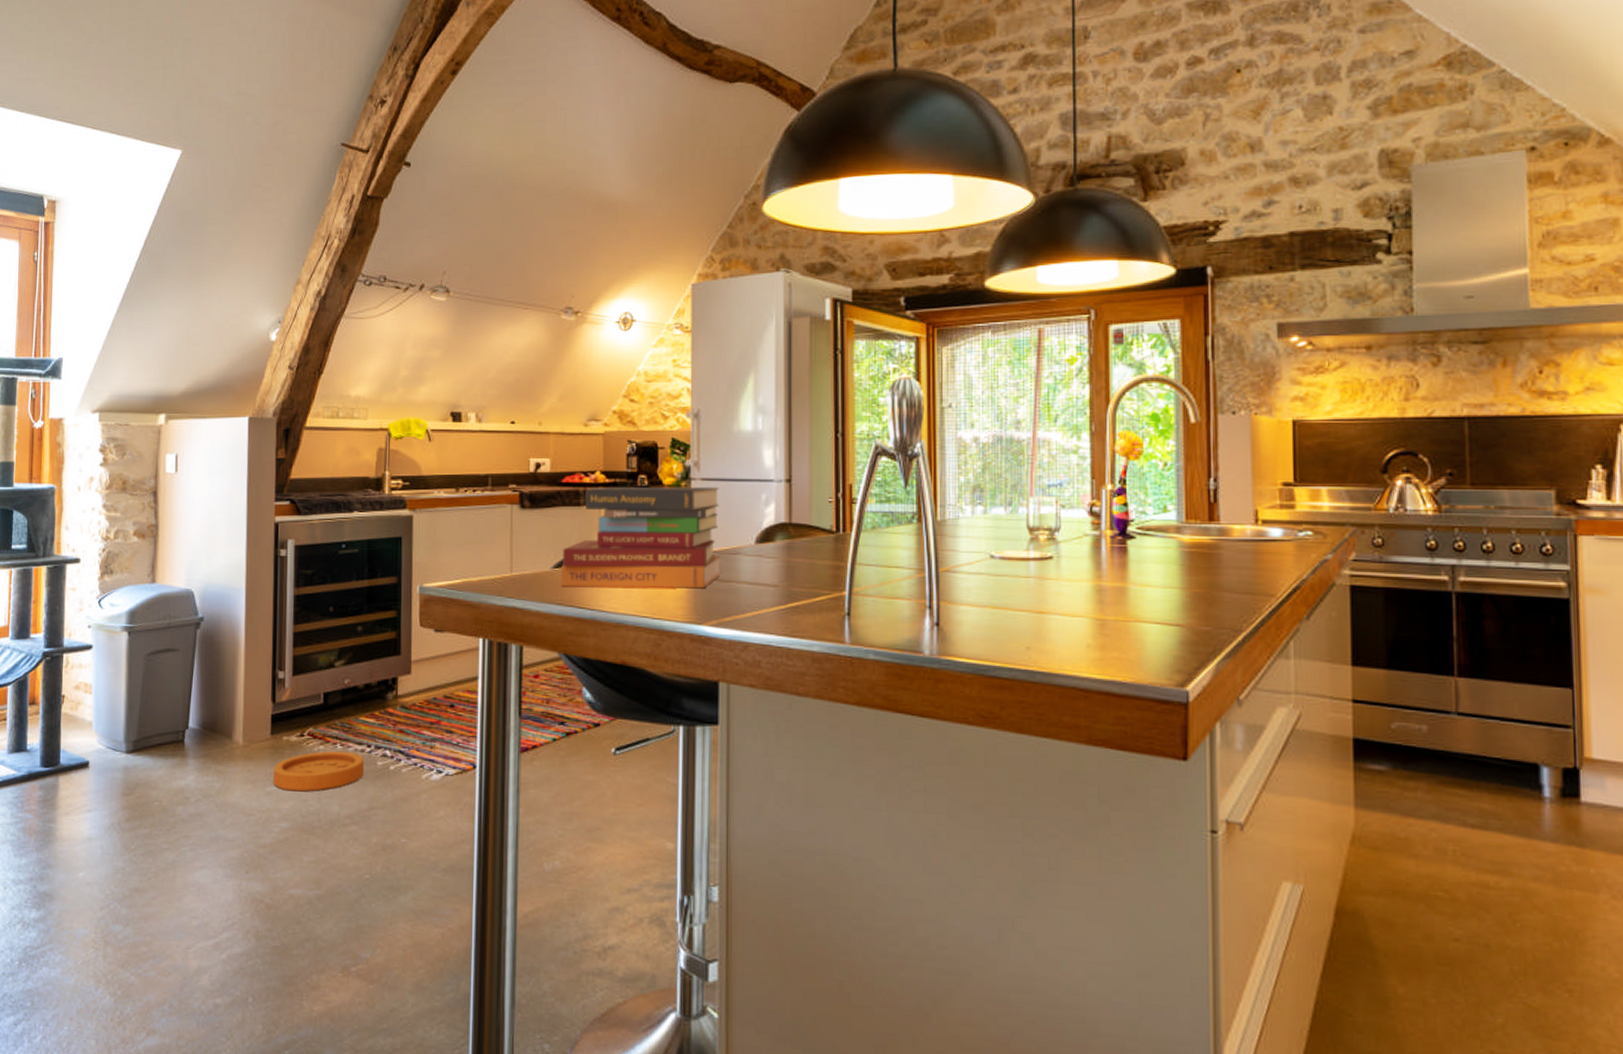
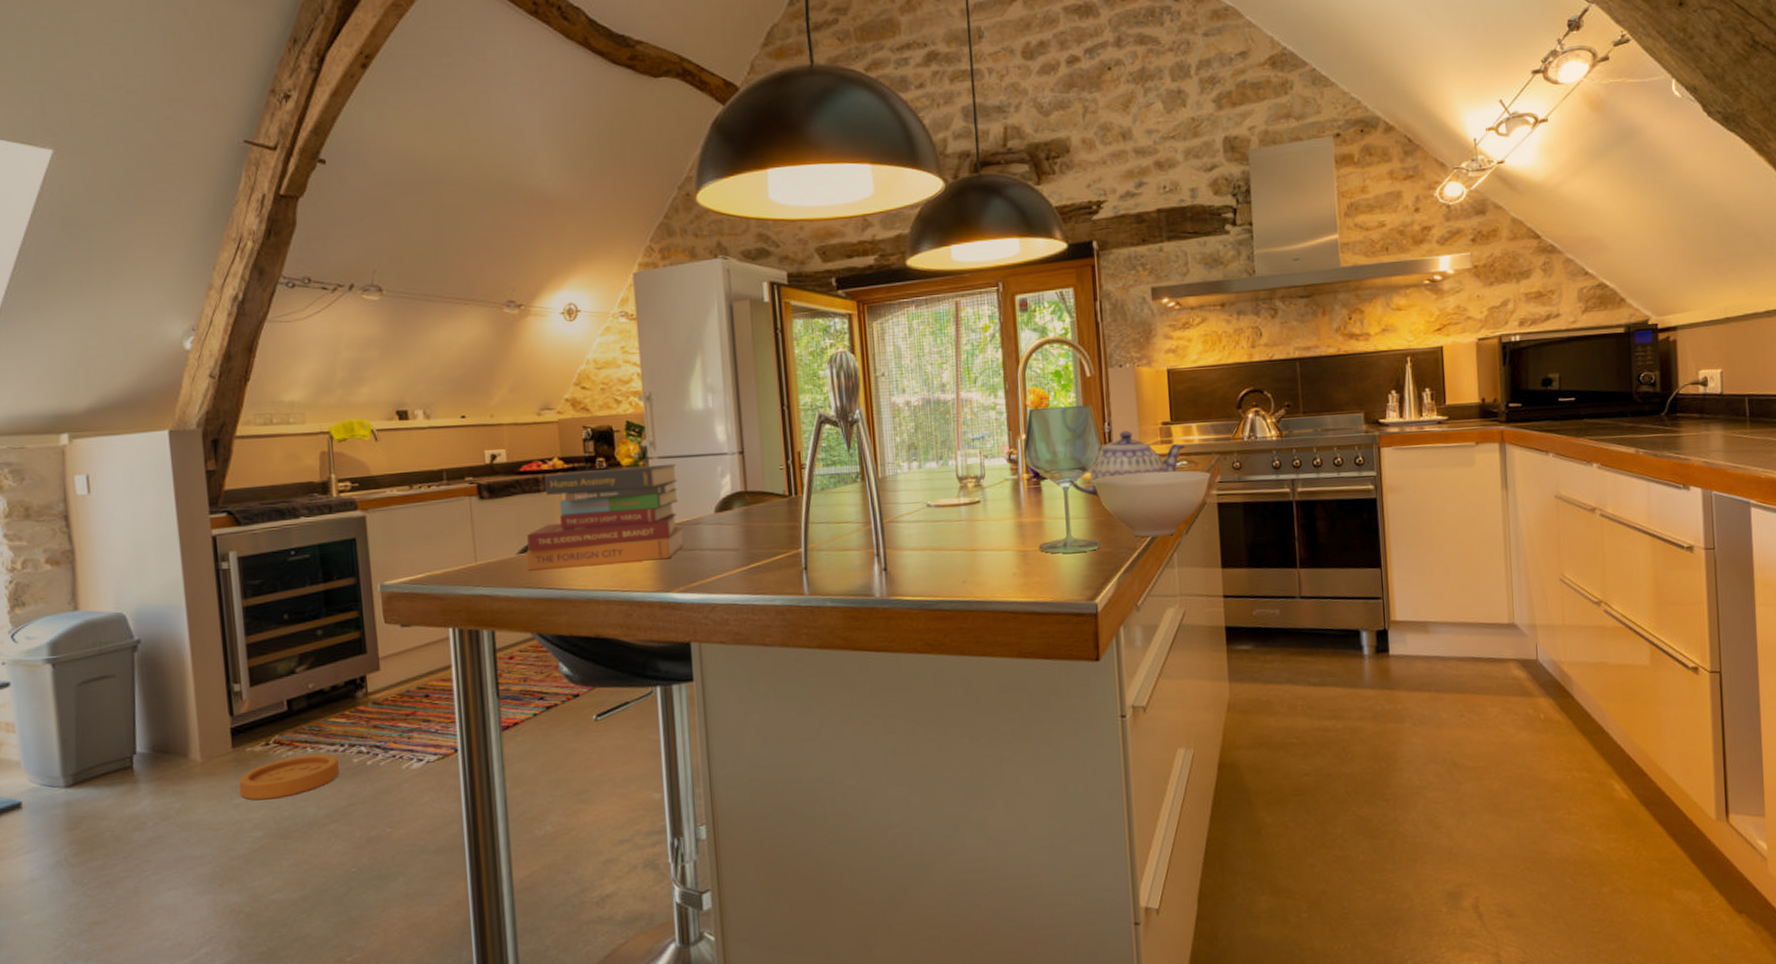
wine glass: none [1108,455,1207,628] -> present [1023,404,1104,554]
teapot: none [1164,489,1313,566] -> present [1071,430,1186,498]
bowl: none [1191,540,1343,620] -> present [1093,470,1211,538]

